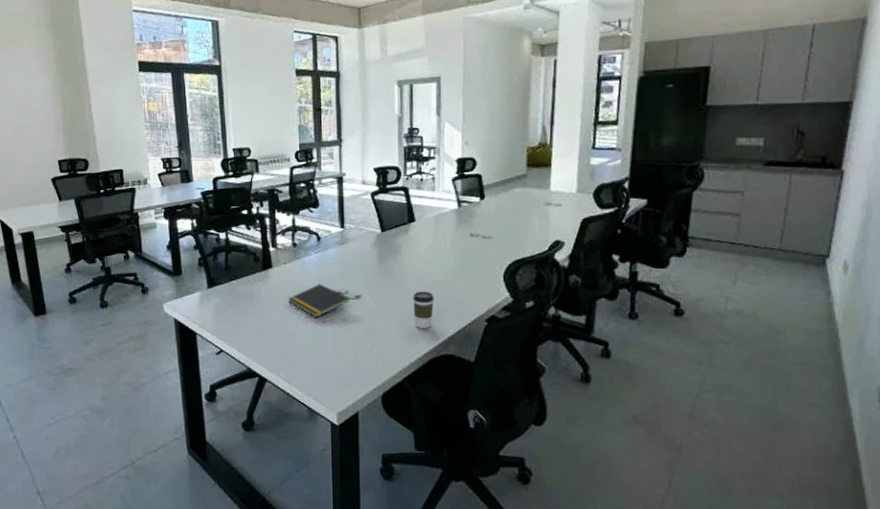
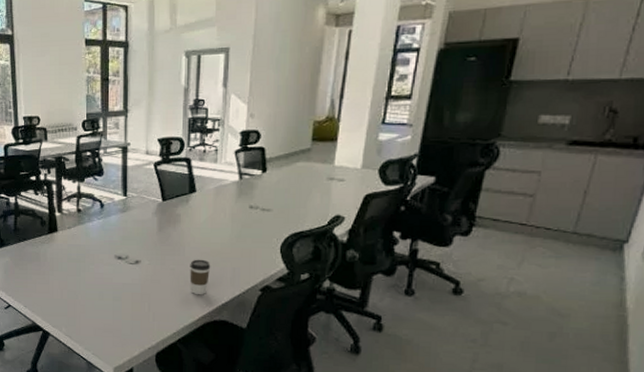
notepad: present [288,284,350,318] -> none [72,248,129,280]

